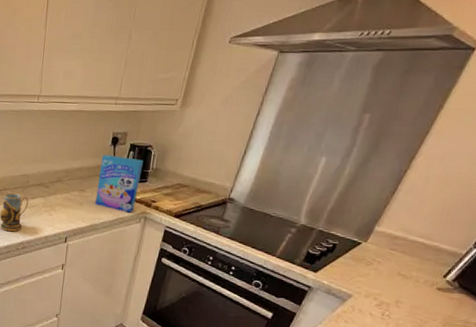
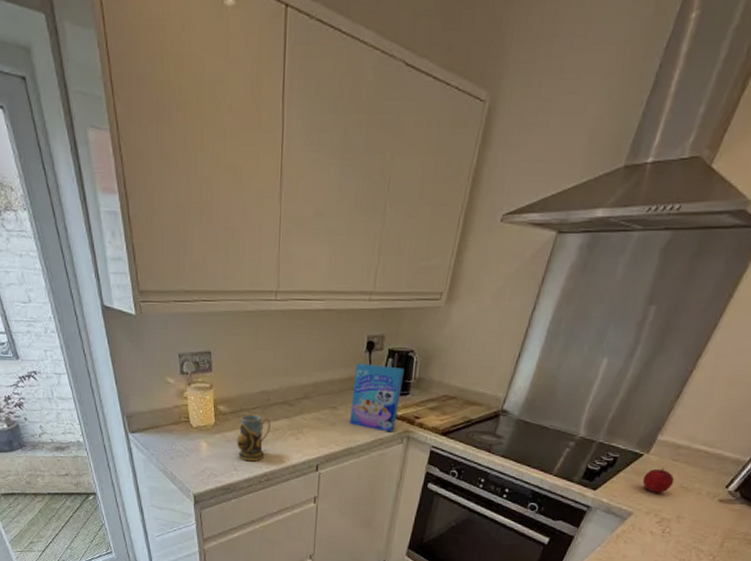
apple: none [361,255,392,279] -> present [642,467,675,493]

